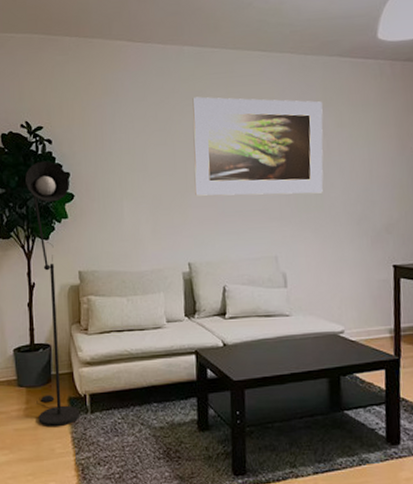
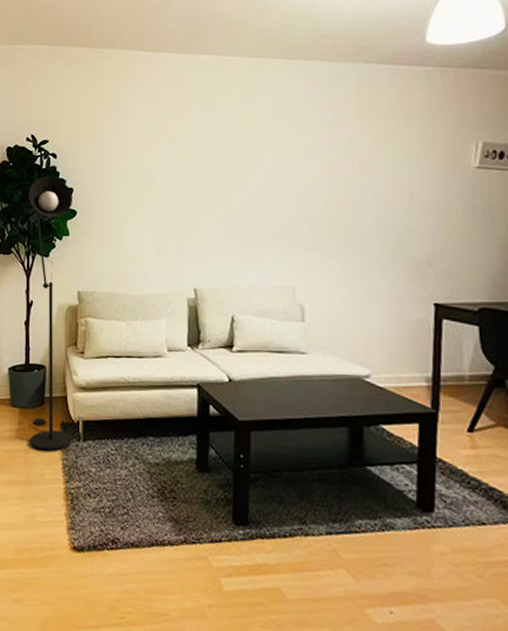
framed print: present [192,96,324,196] -> none [205,109,356,218]

